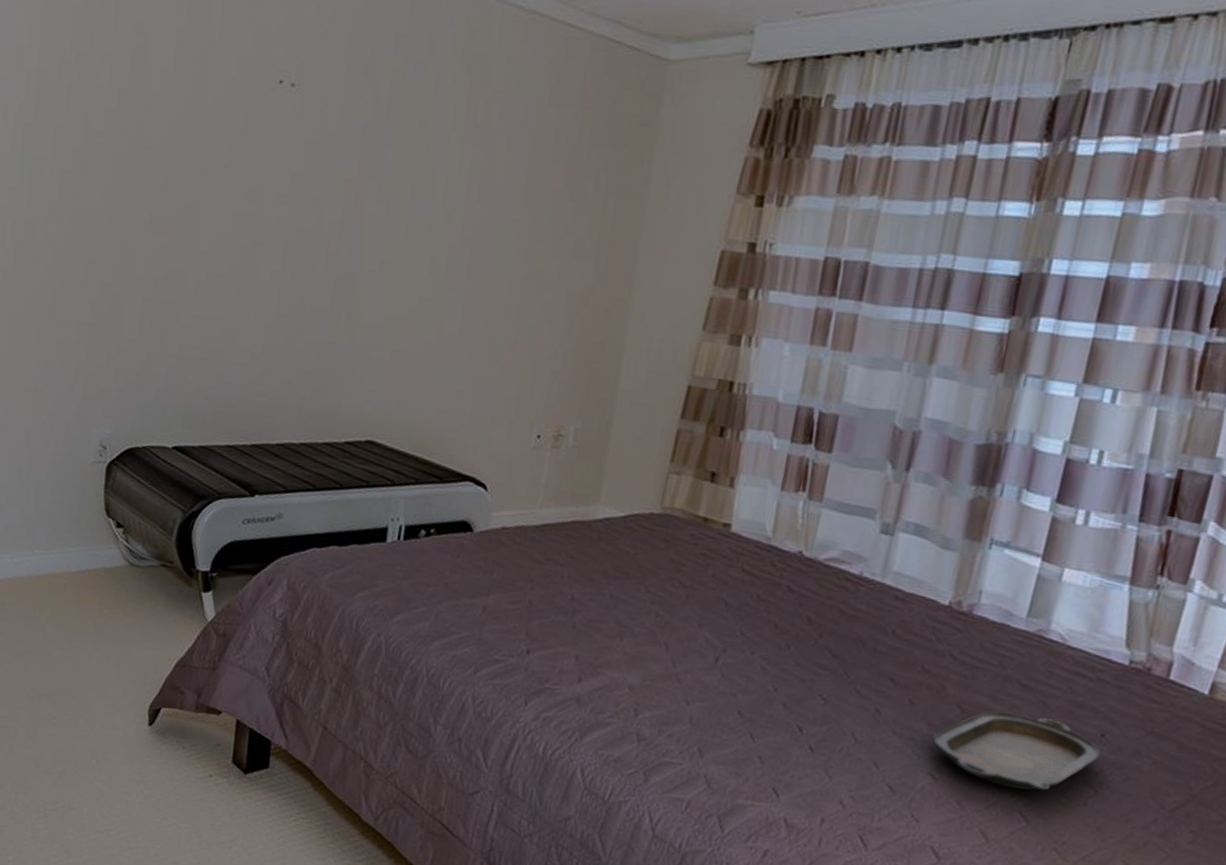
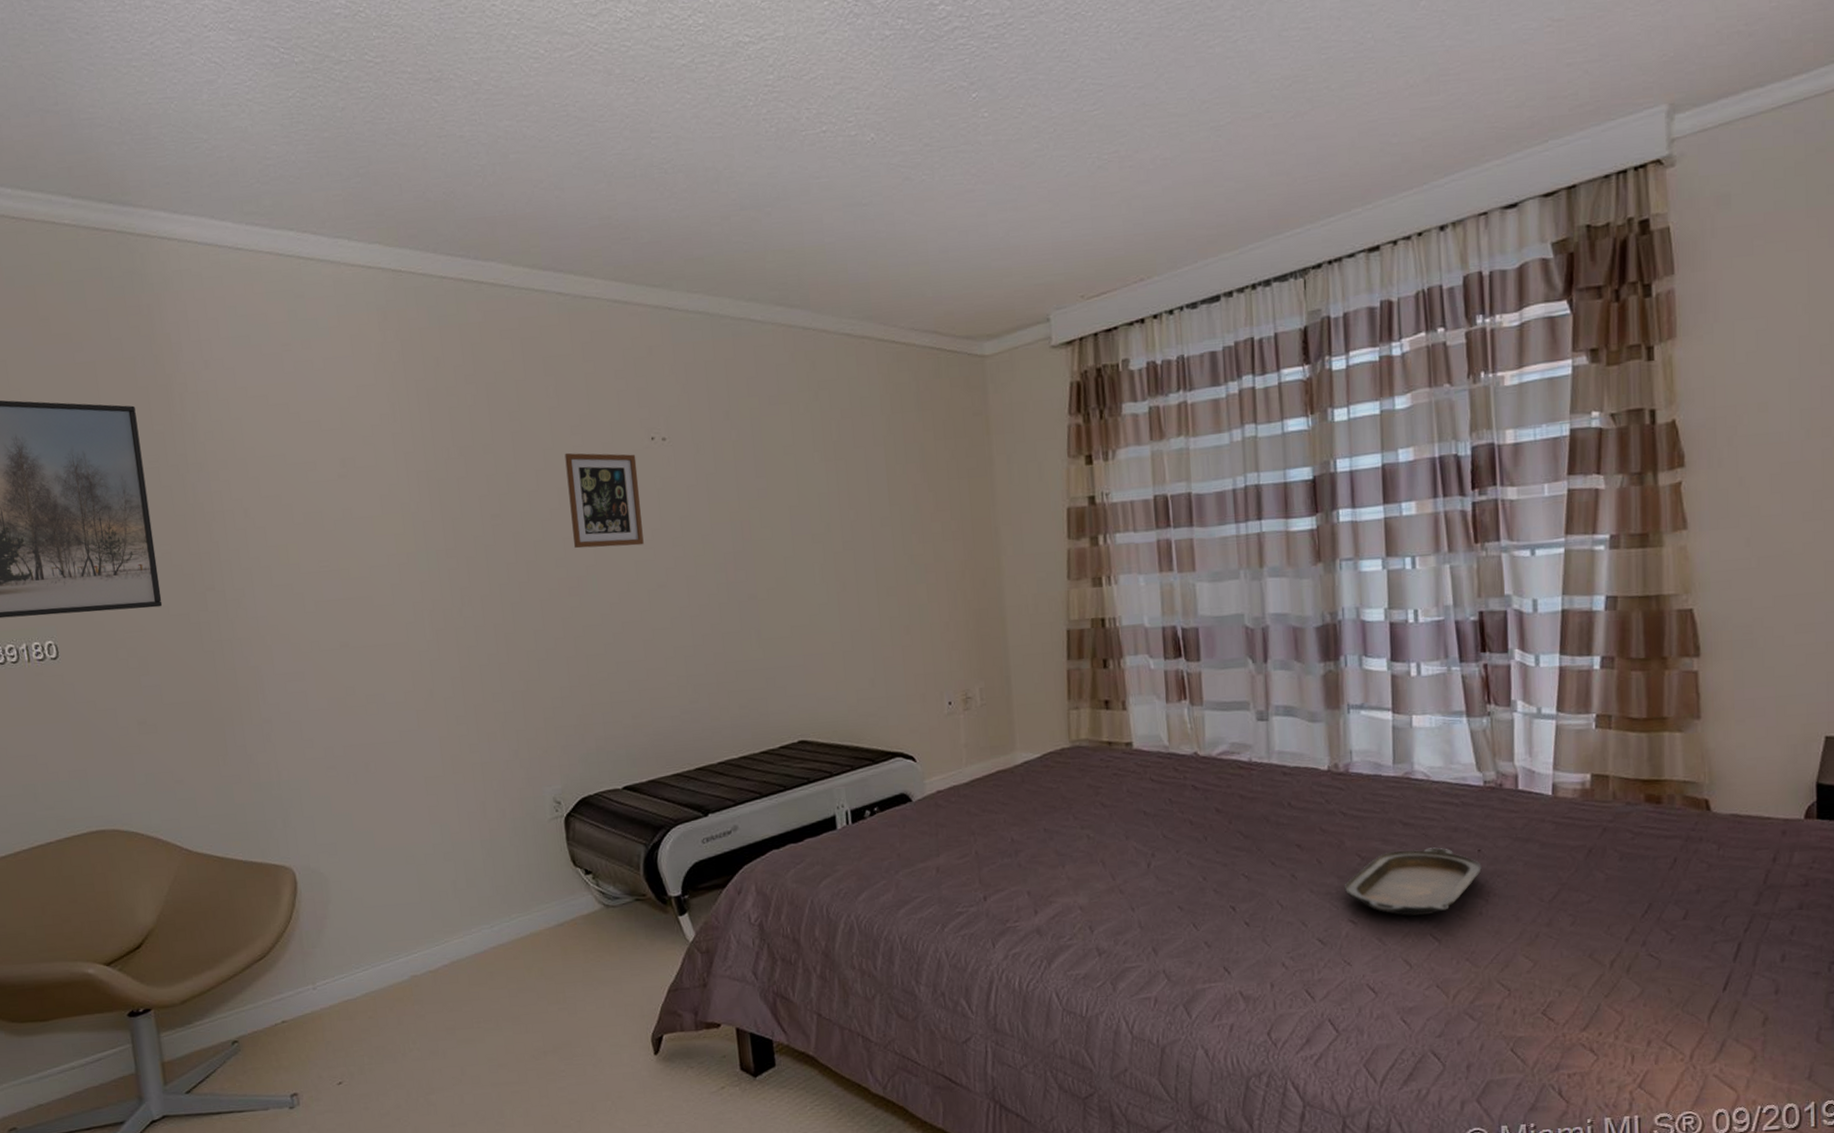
picture frame: none [175,79,259,196] -> present [564,452,644,549]

